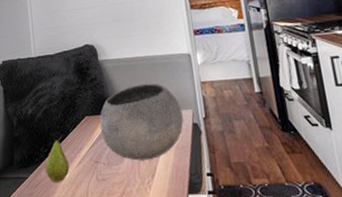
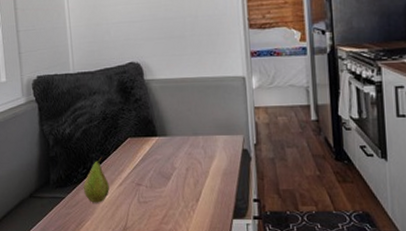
bowl: present [99,83,184,161] -> none [143,106,233,185]

